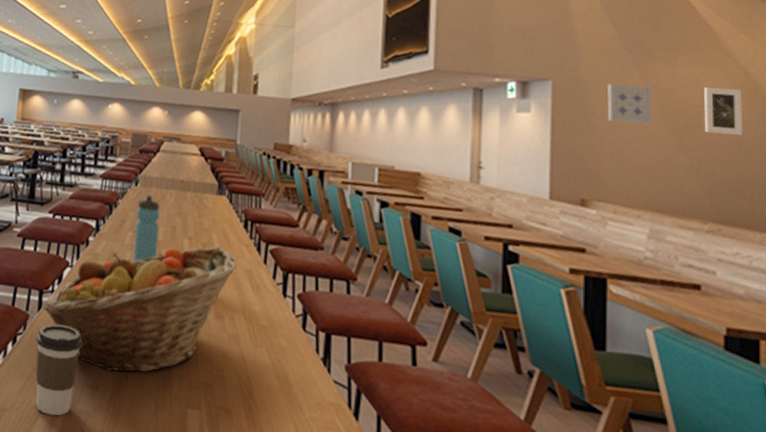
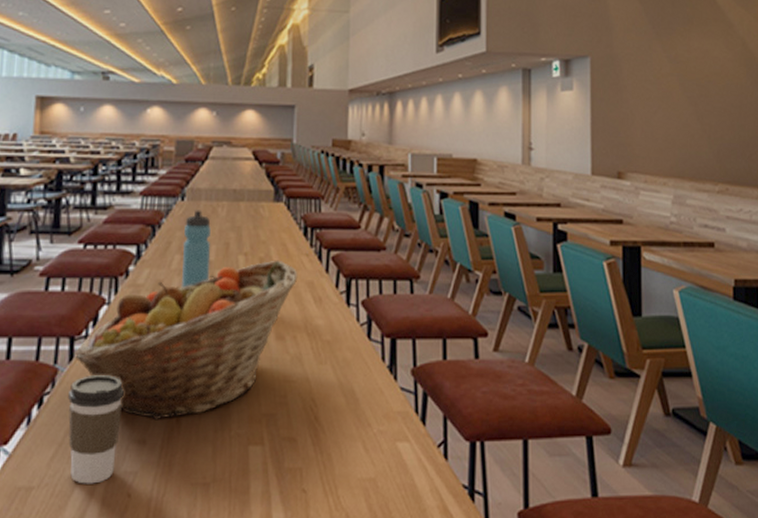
wall art: present [607,84,653,125] -> none [637,58,674,96]
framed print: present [704,87,743,135] -> none [712,57,743,101]

